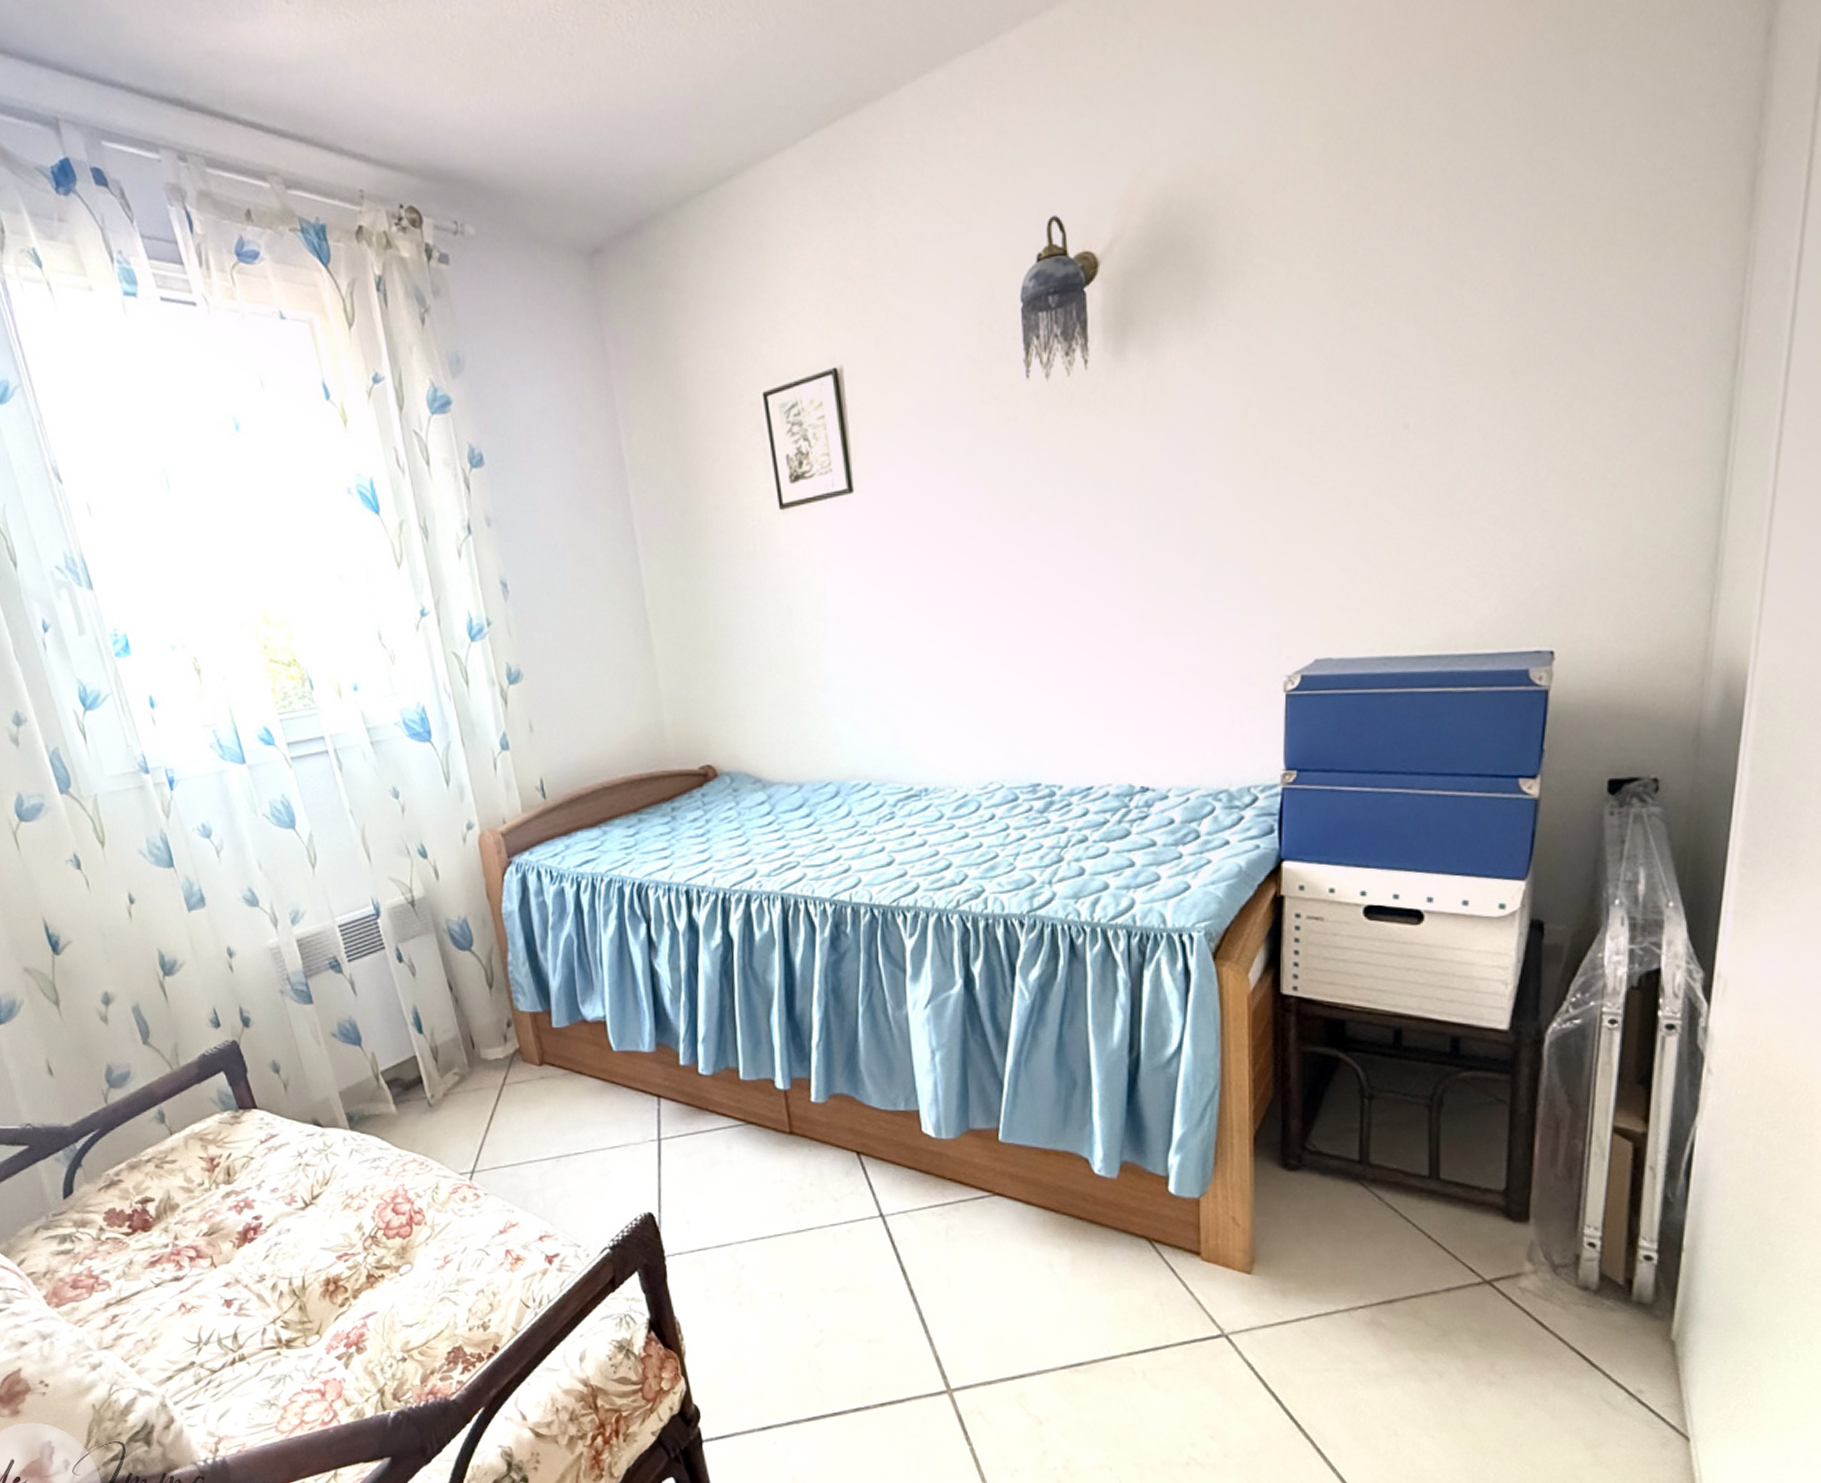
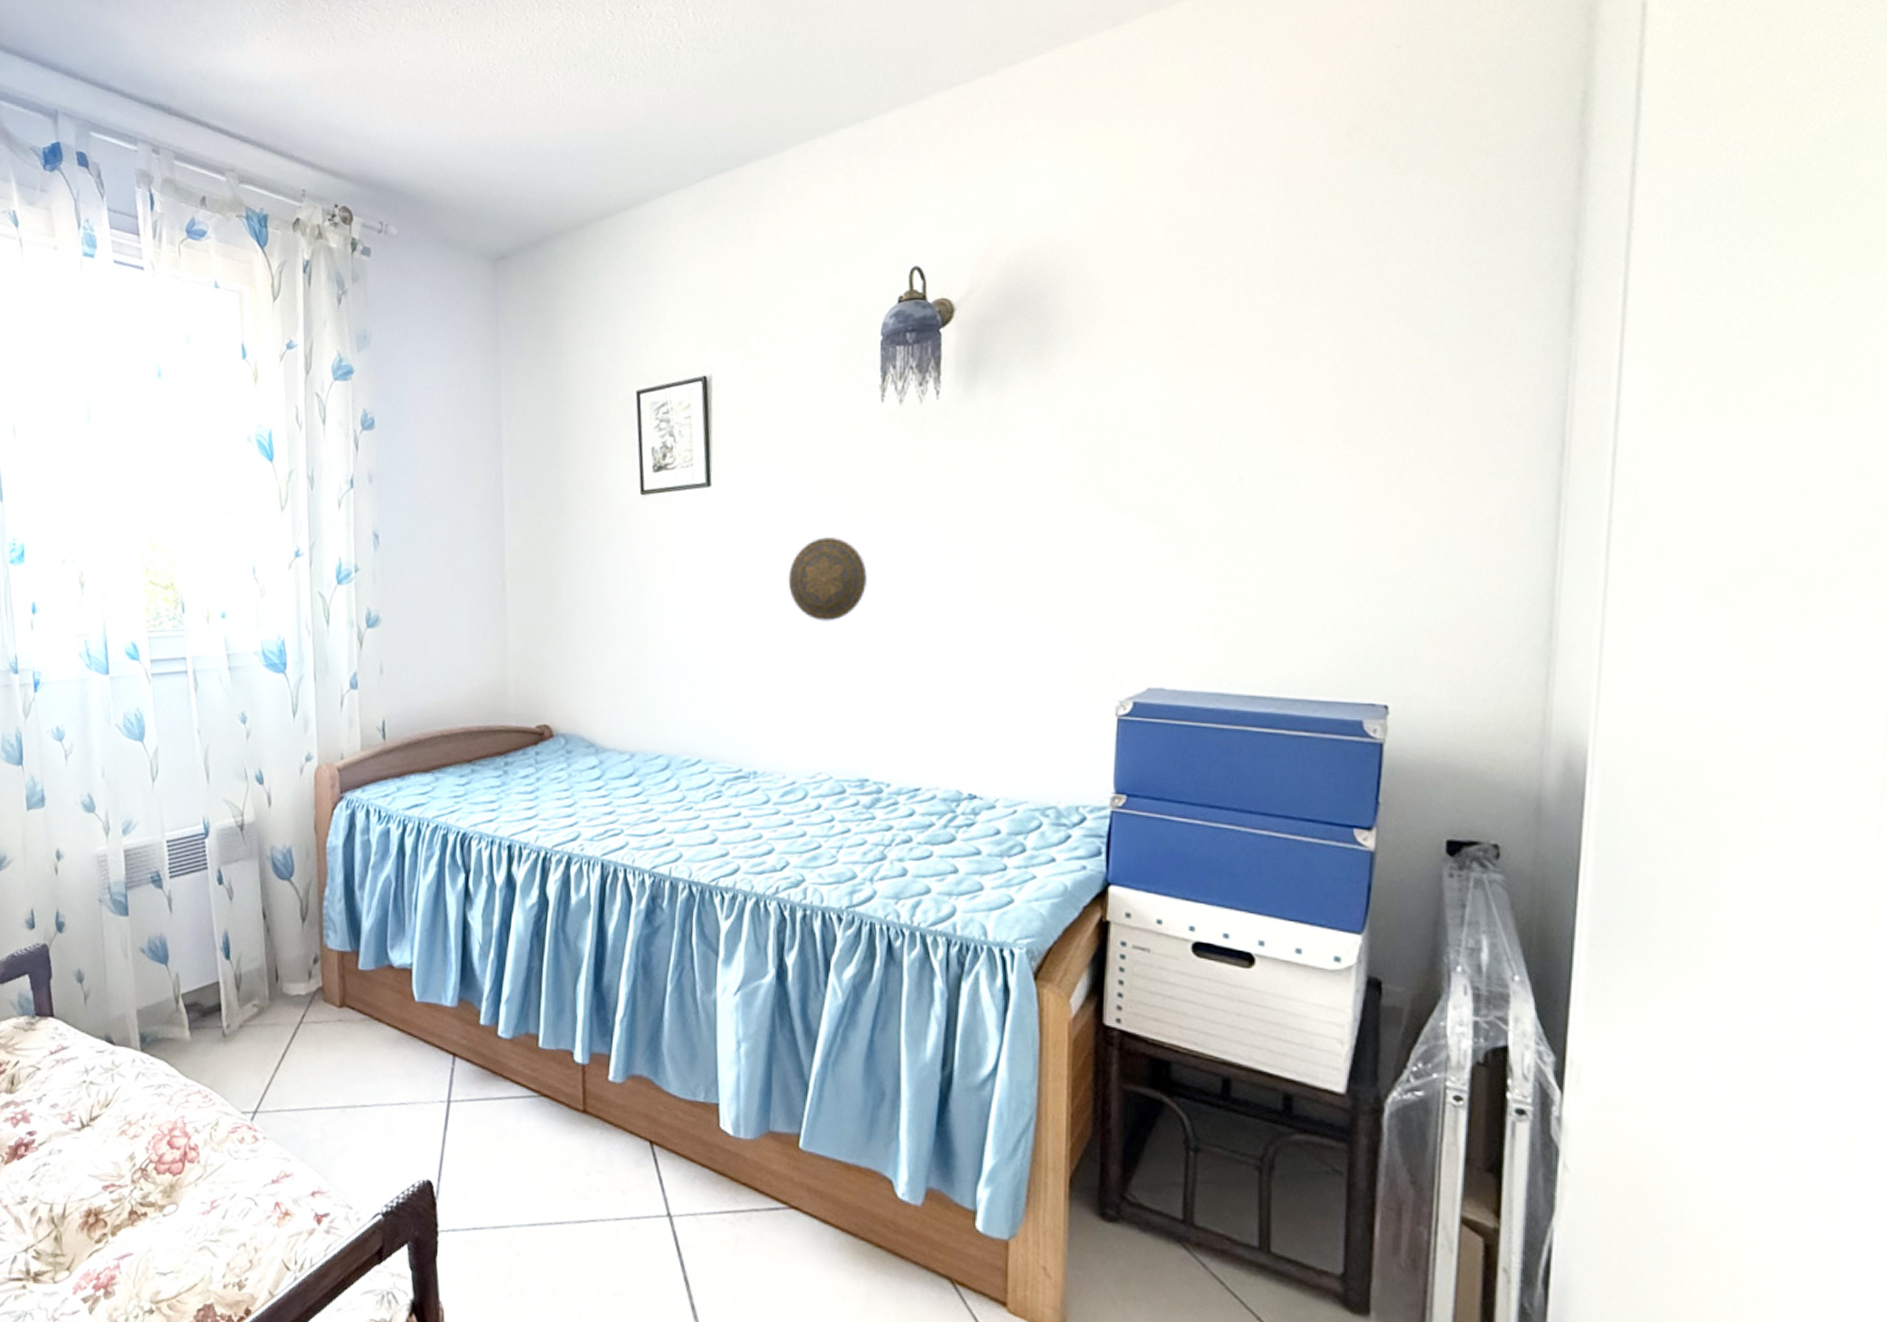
decorative plate: none [943,534,1026,626] -> present [788,537,868,621]

